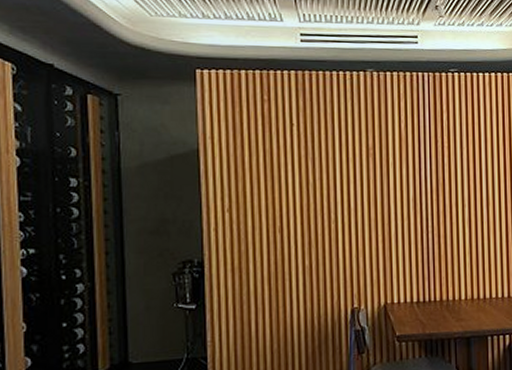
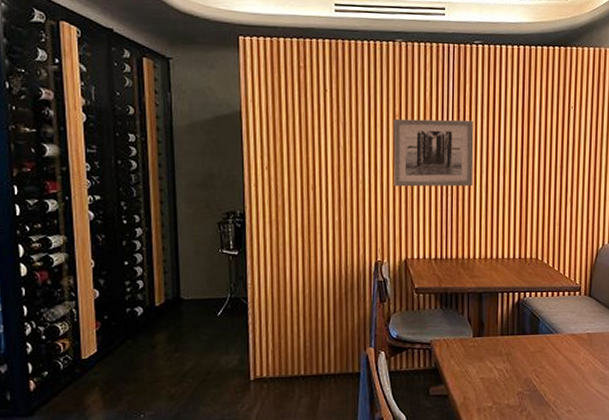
wall art: none [367,151,455,225] -> present [393,118,474,187]

